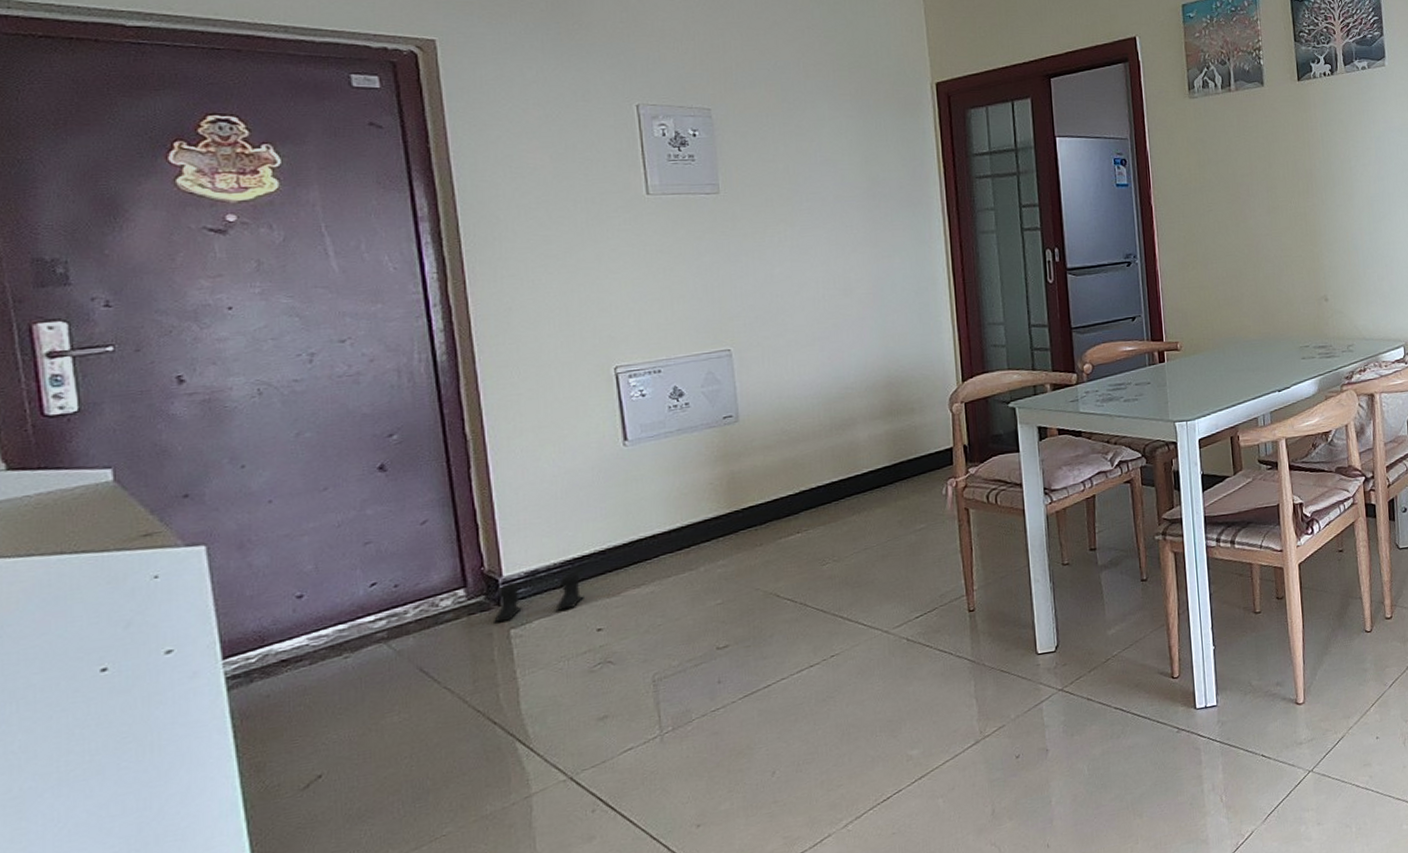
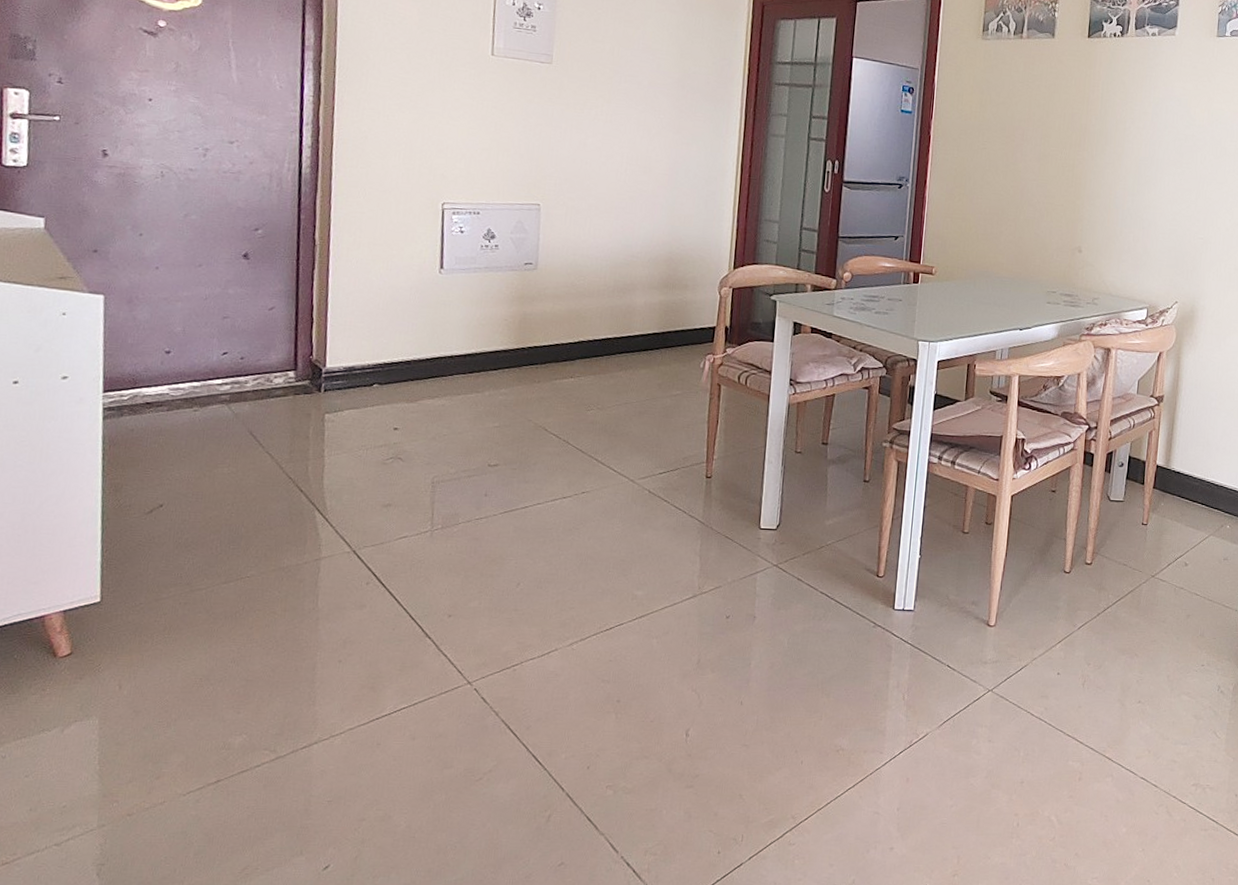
boots: present [494,572,584,624] -> none [313,374,388,407]

